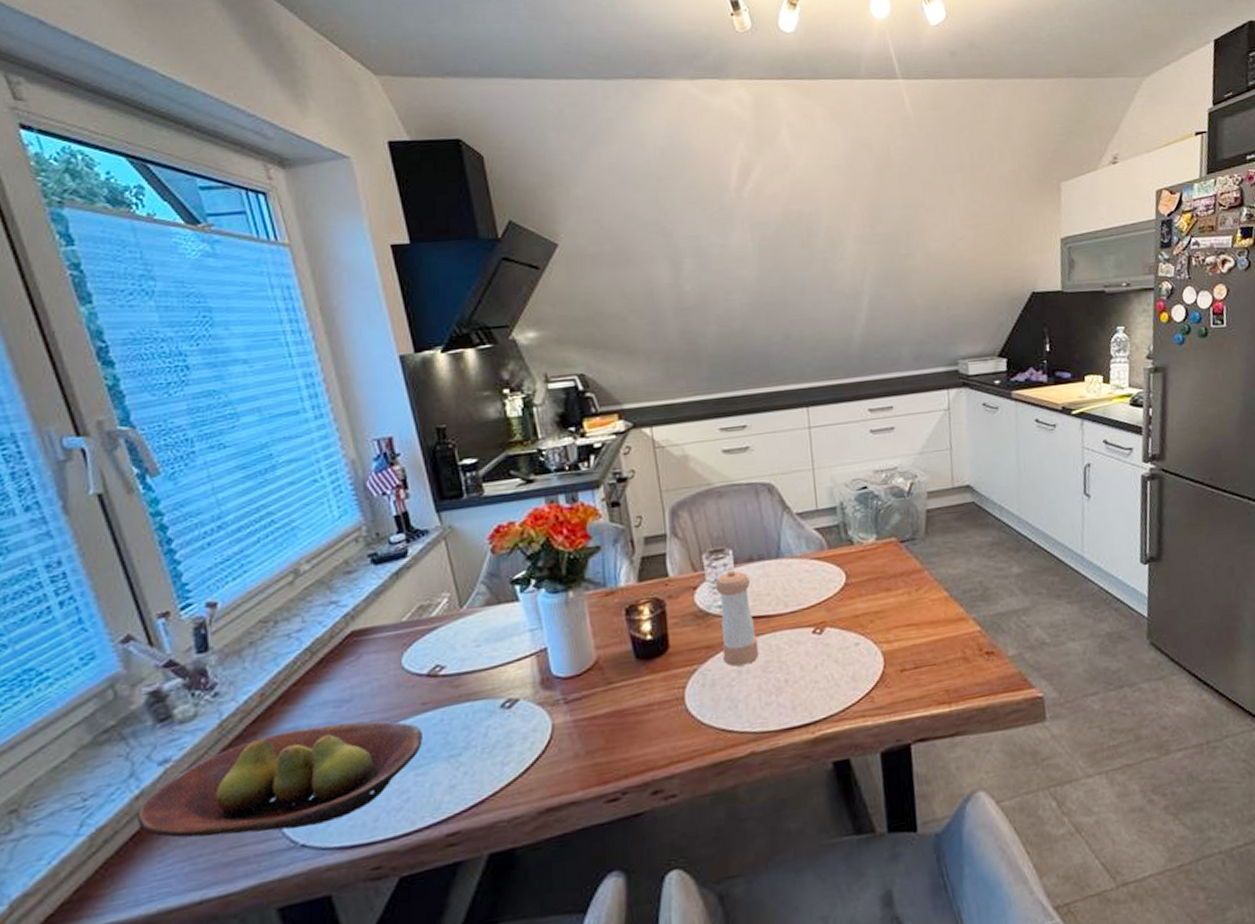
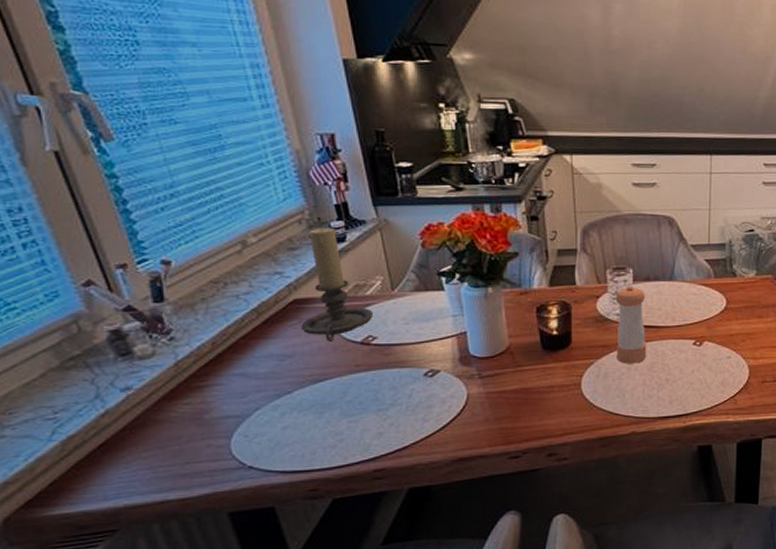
fruit bowl: present [138,721,423,838] -> none [104,374,355,453]
candle holder: none [360,542,441,678] -> present [301,227,374,342]

